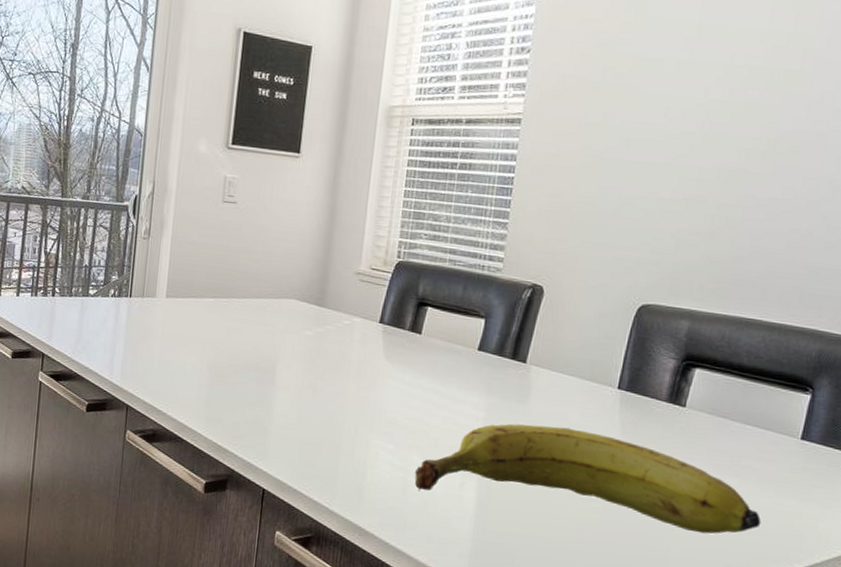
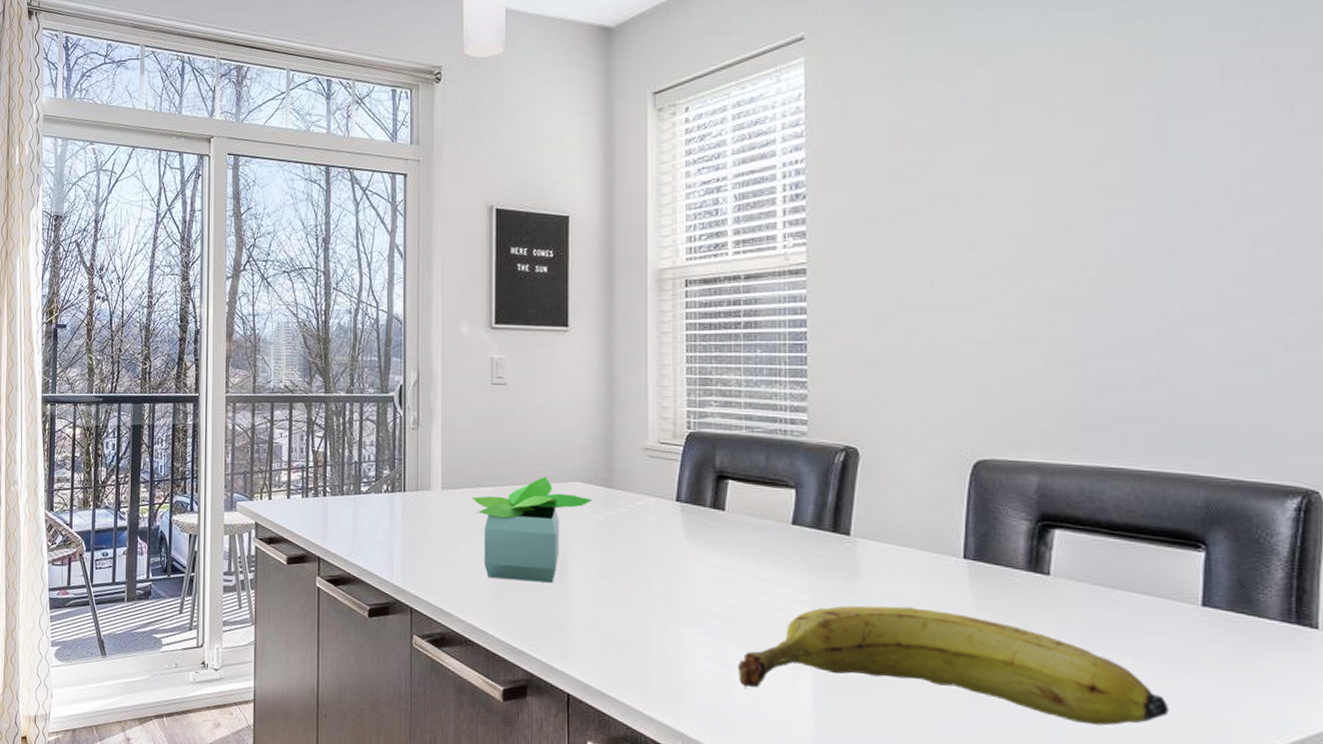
potted plant: none [194,292,305,390] -> present [473,477,593,583]

